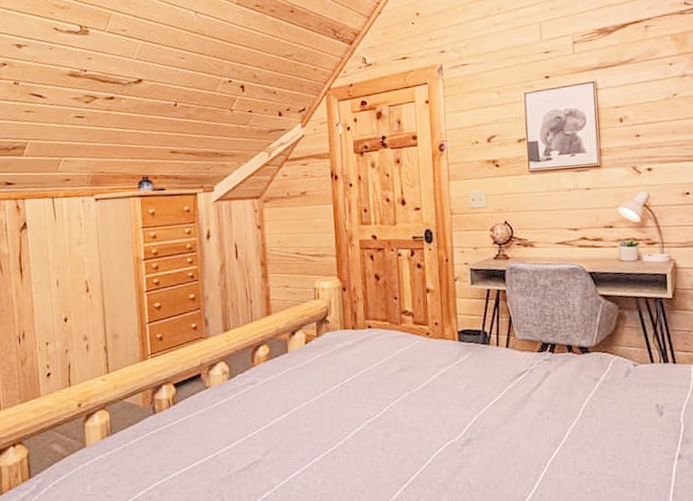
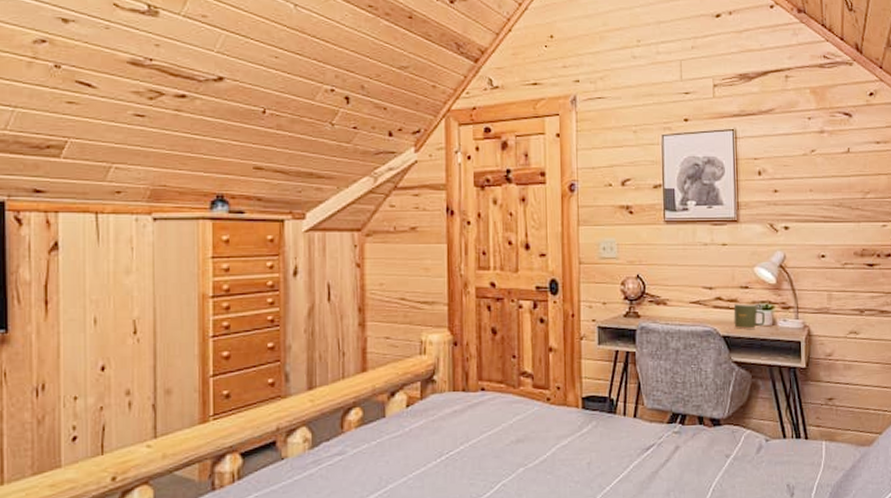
mug: none [599,241,631,265] -> present [733,303,766,329]

